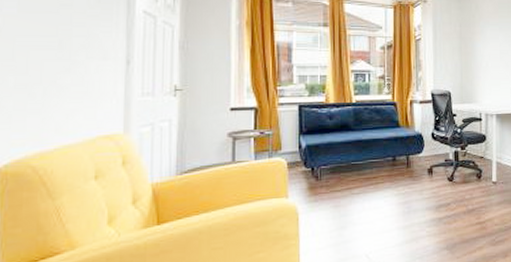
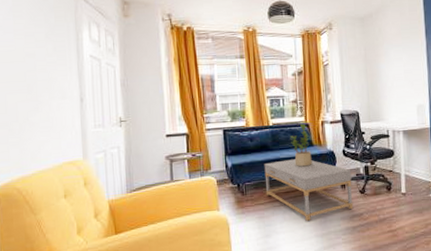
coffee table: none [343,141,440,211] -> present [264,159,354,221]
potted plant: none [374,102,398,150] -> present [289,123,312,167]

